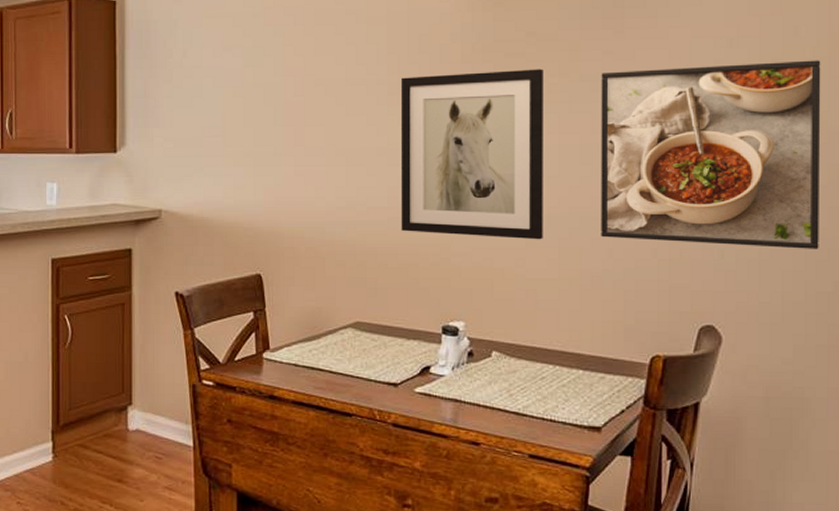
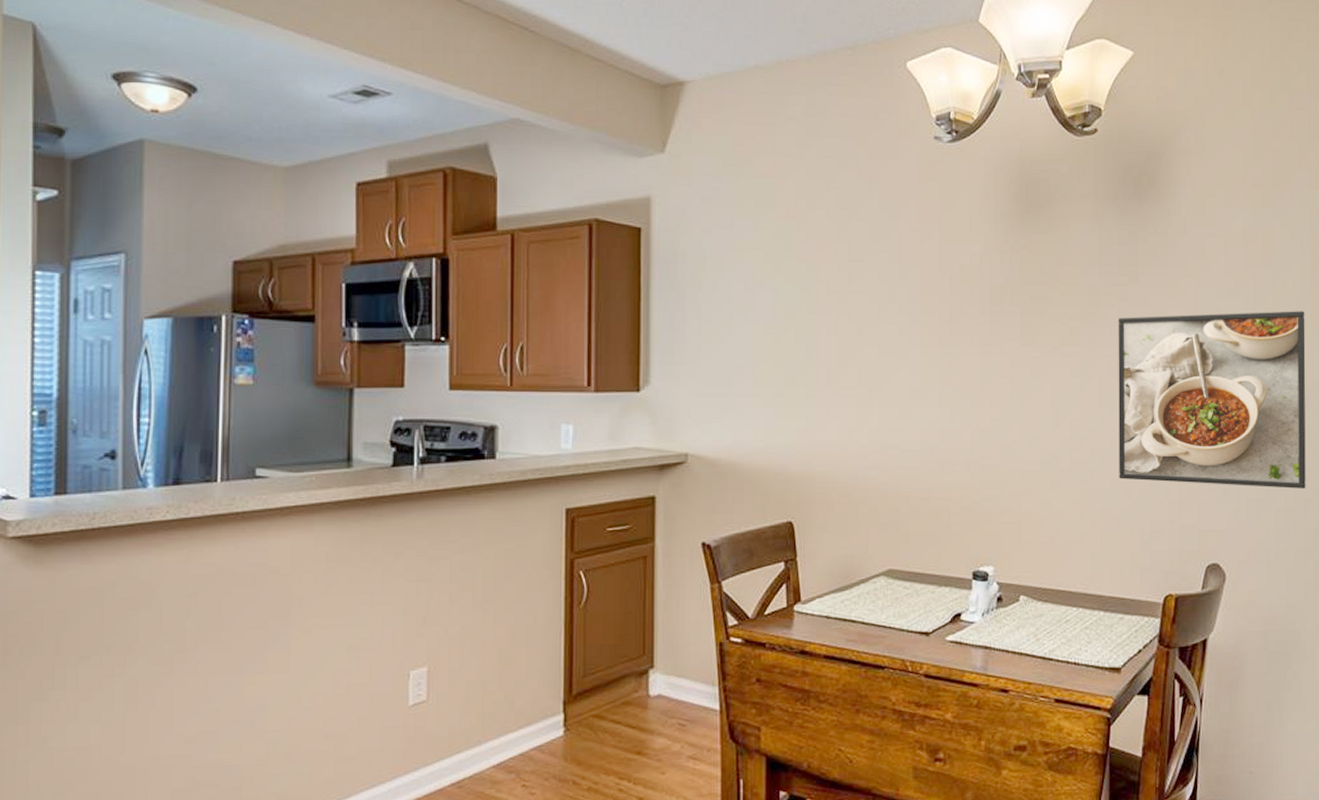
wall art: present [400,69,543,240] -> none [932,312,1067,483]

